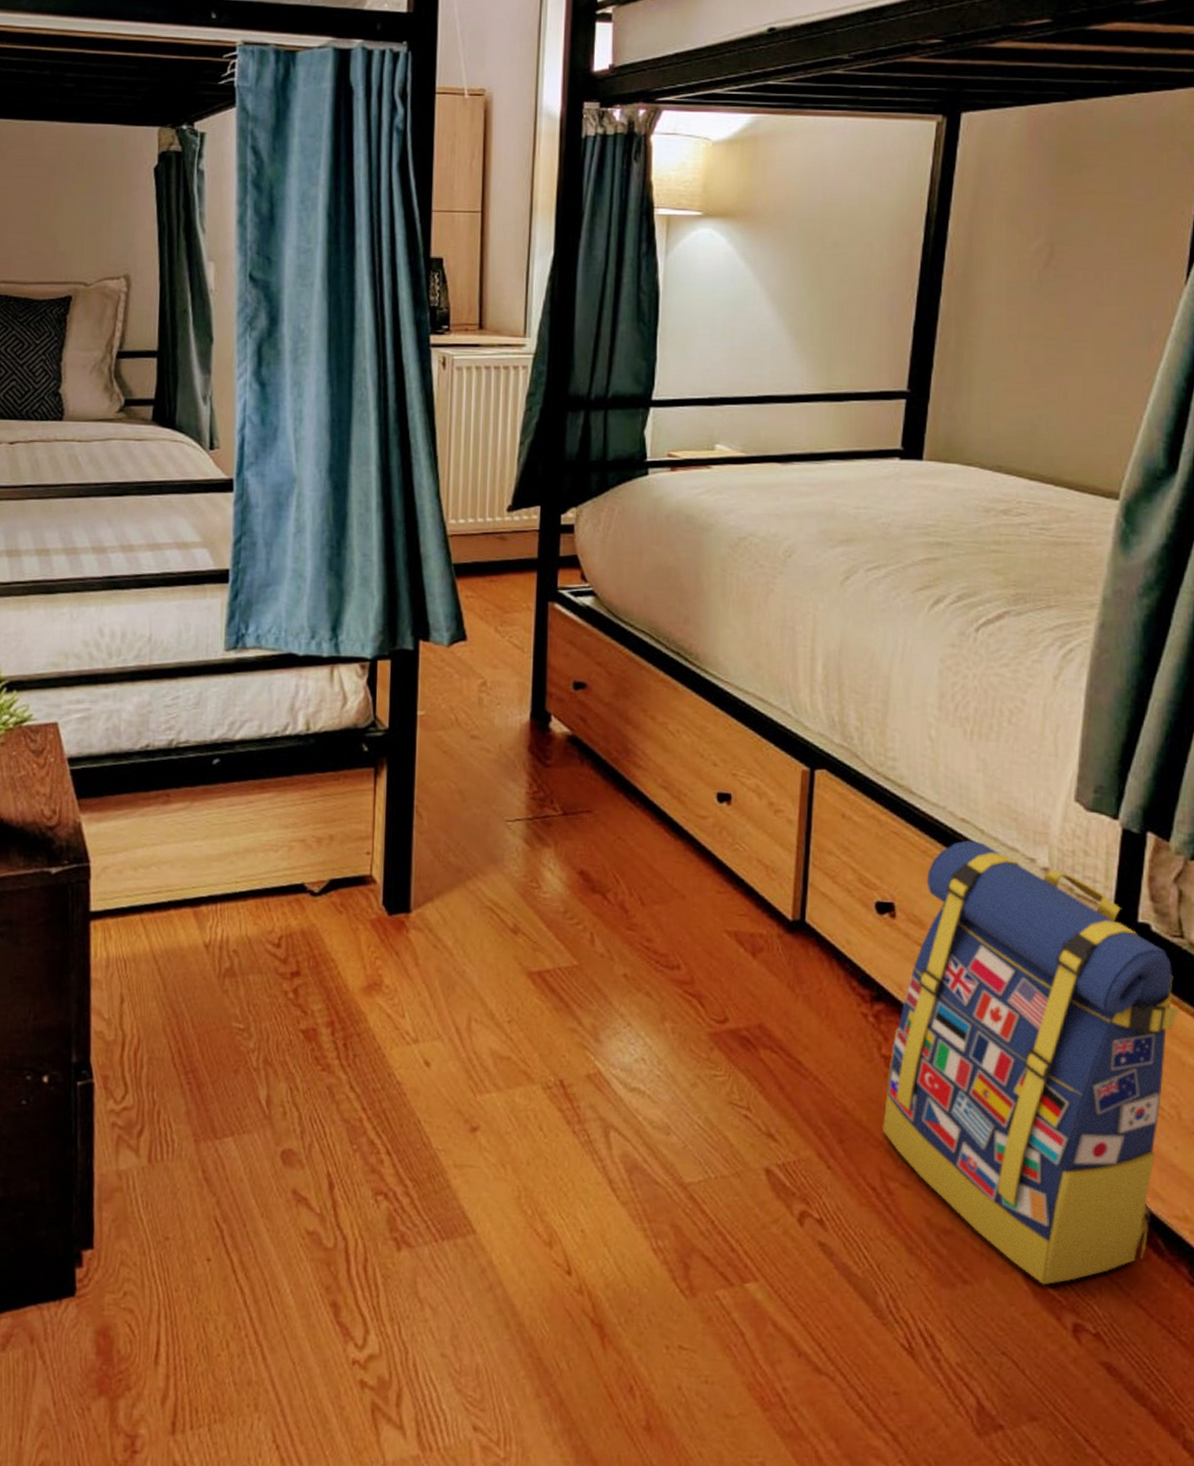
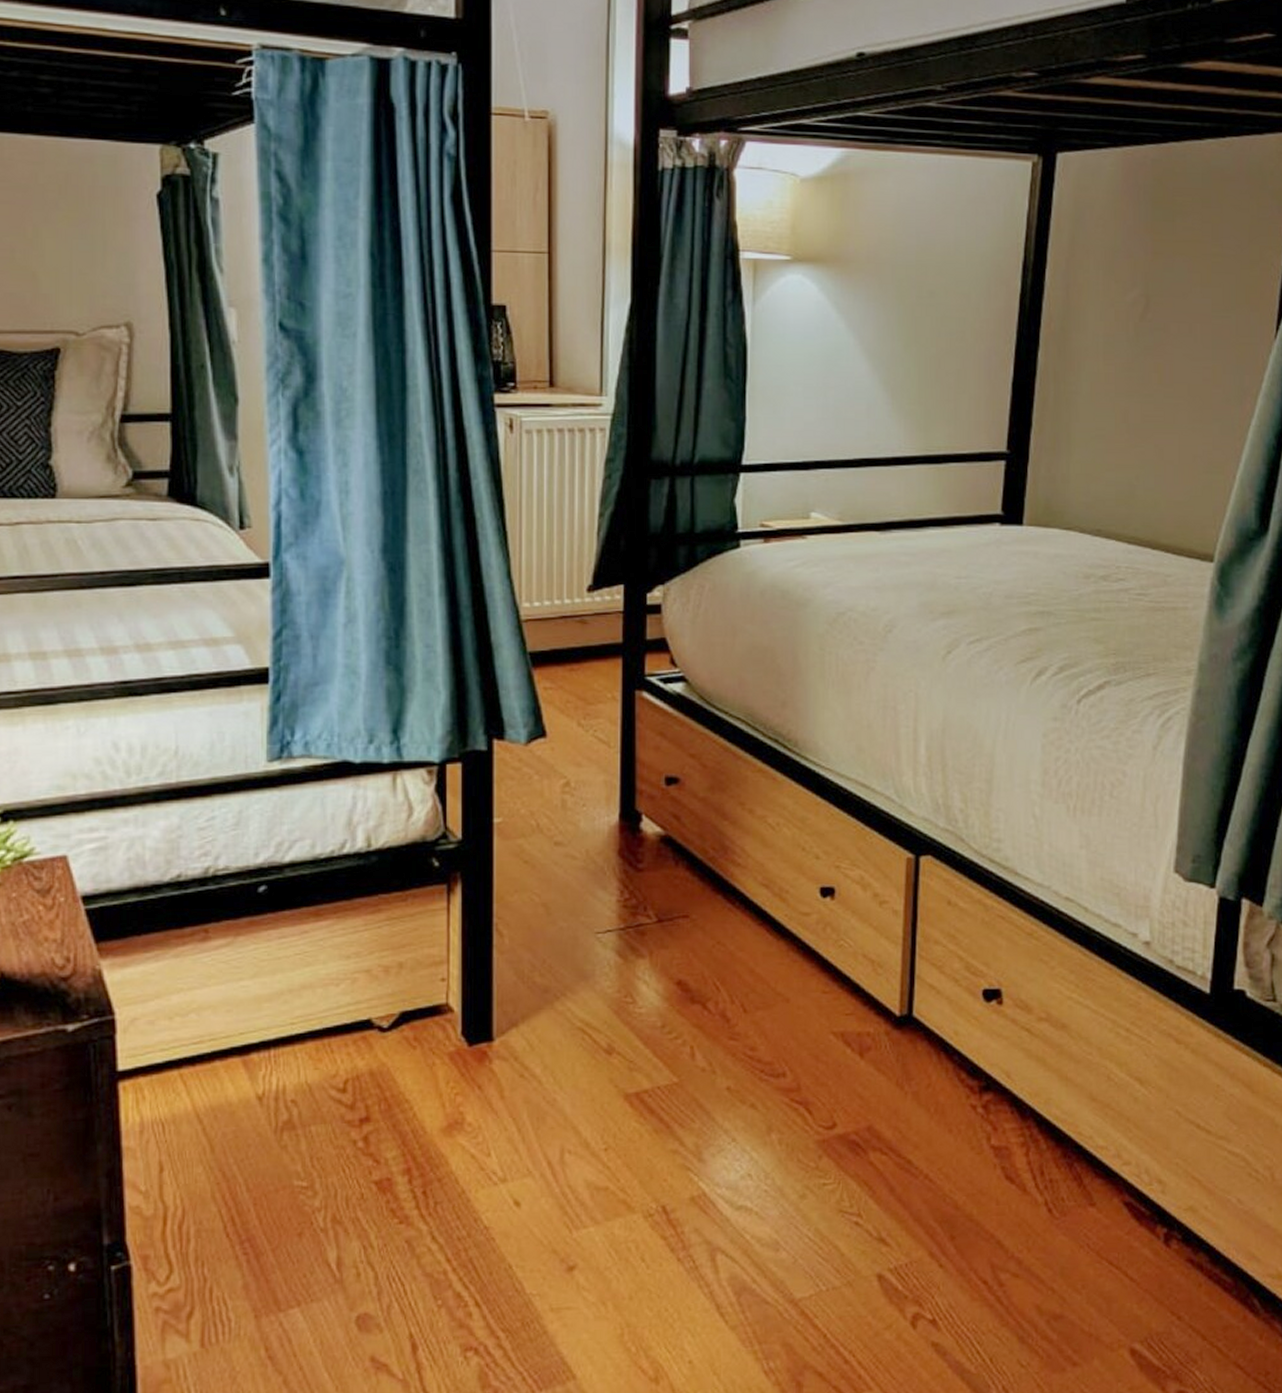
backpack: present [883,840,1180,1285] -> none [993,919,1273,1358]

